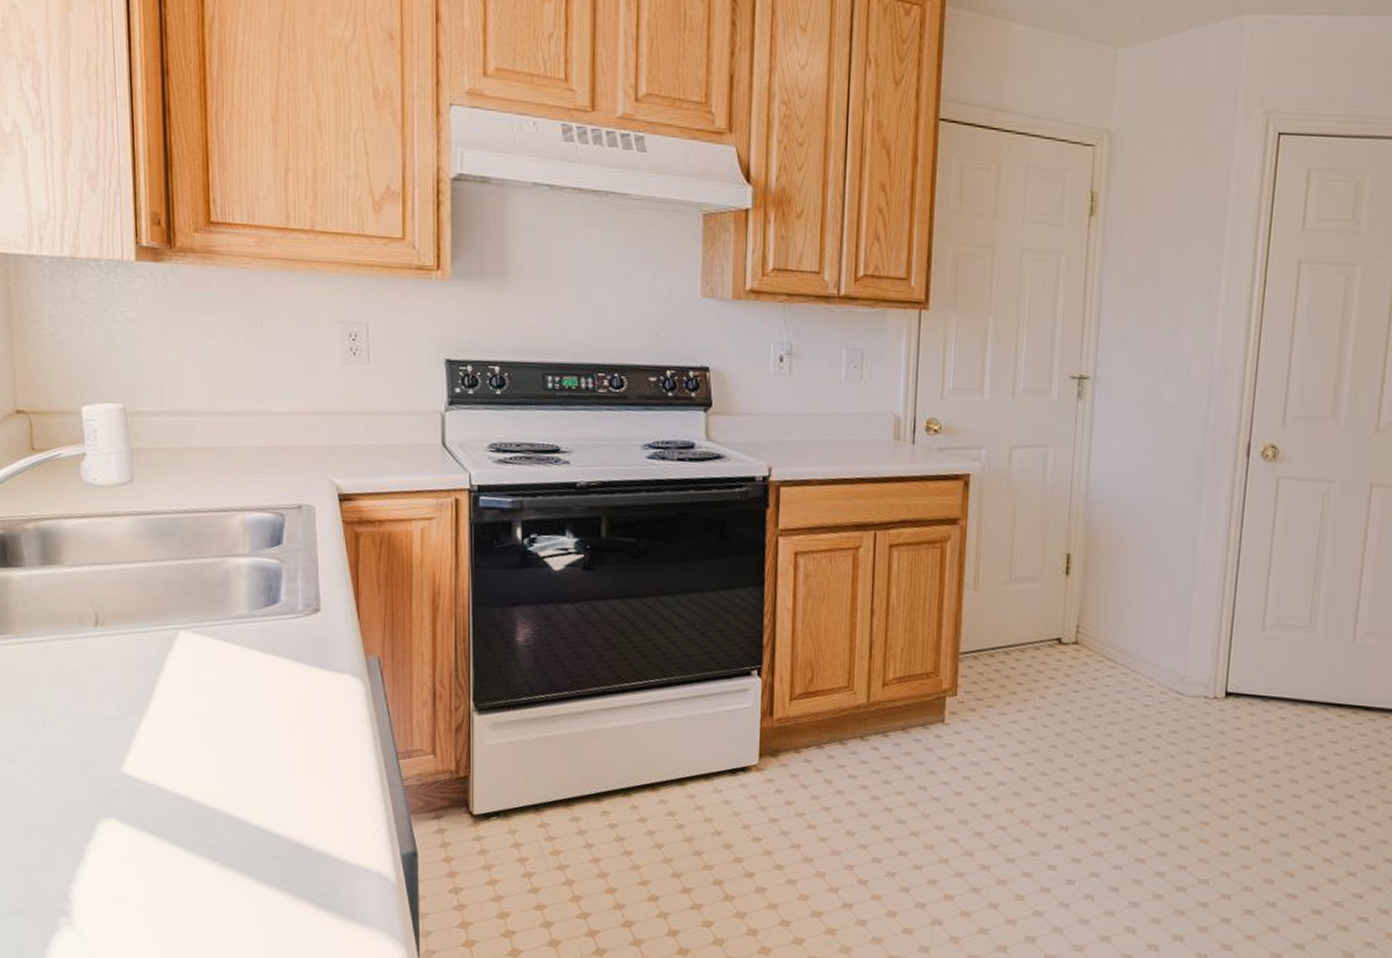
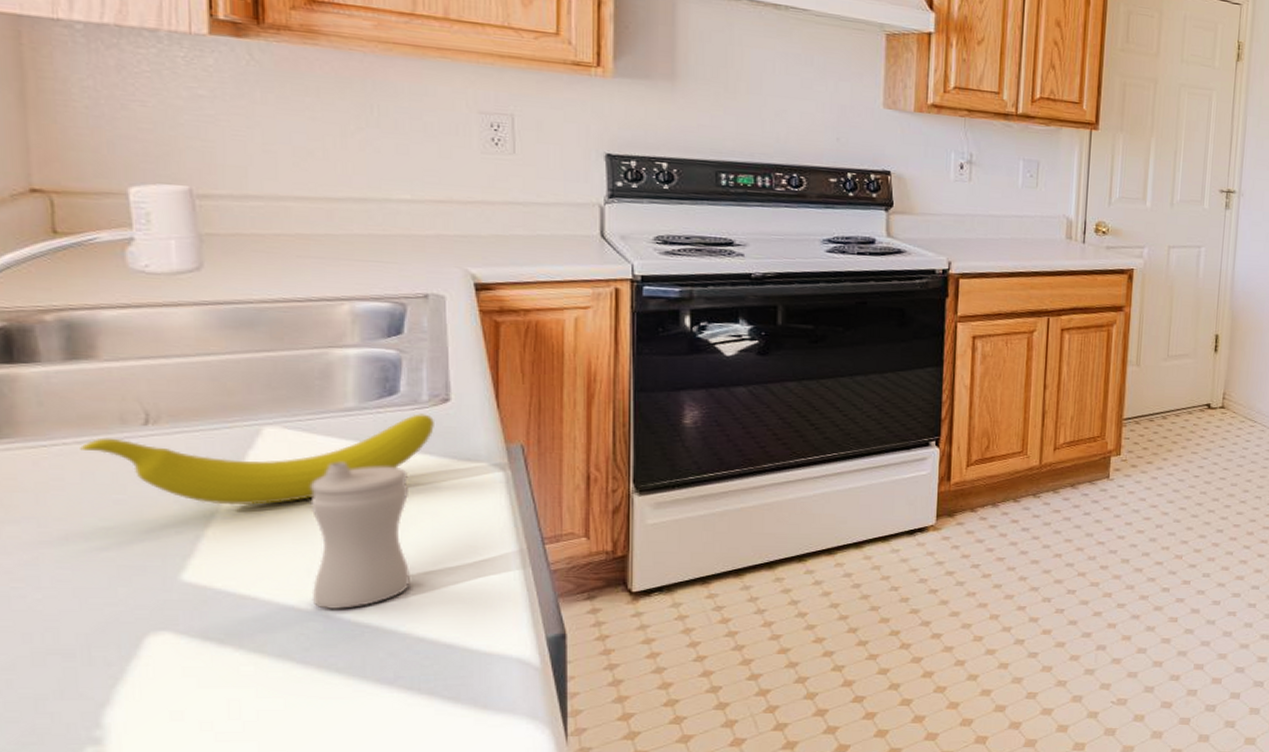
fruit: none [52,623,308,706] -> present [80,414,434,505]
salt shaker: none [214,667,292,811] -> present [310,461,411,610]

